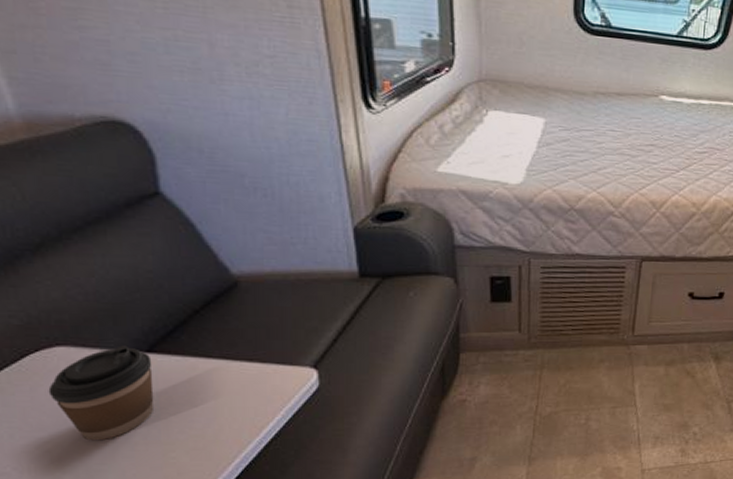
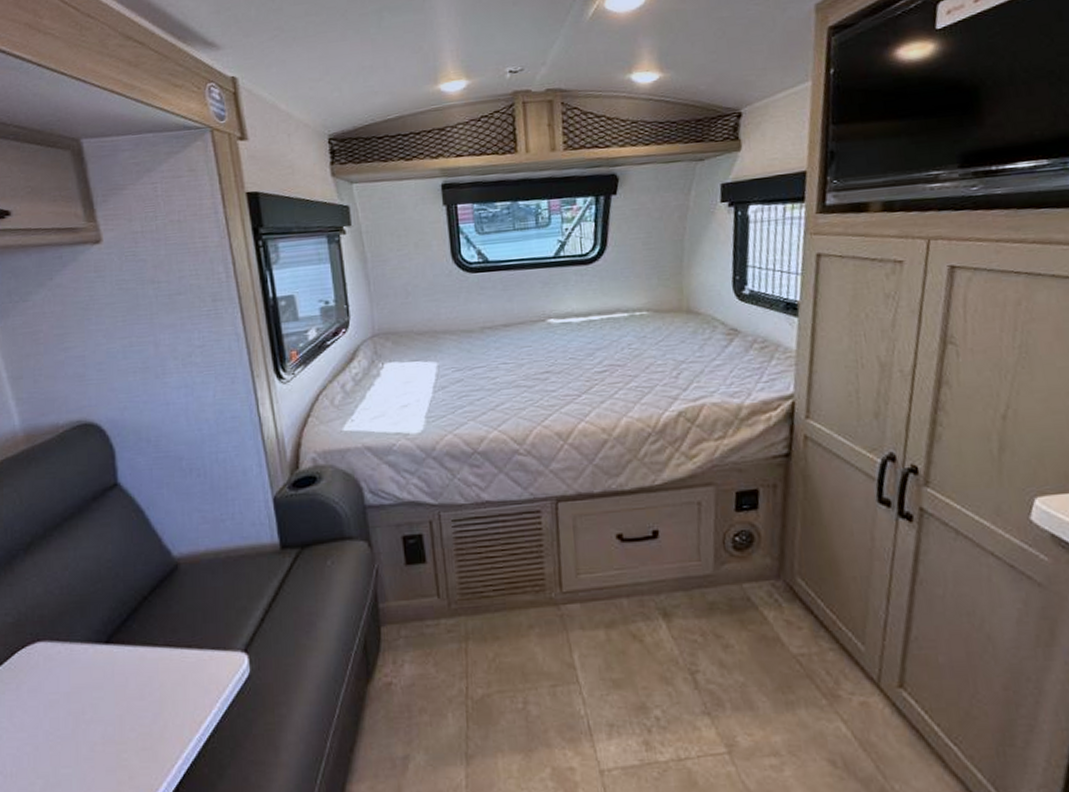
coffee cup: present [48,345,154,441] -> none [30,637,111,741]

